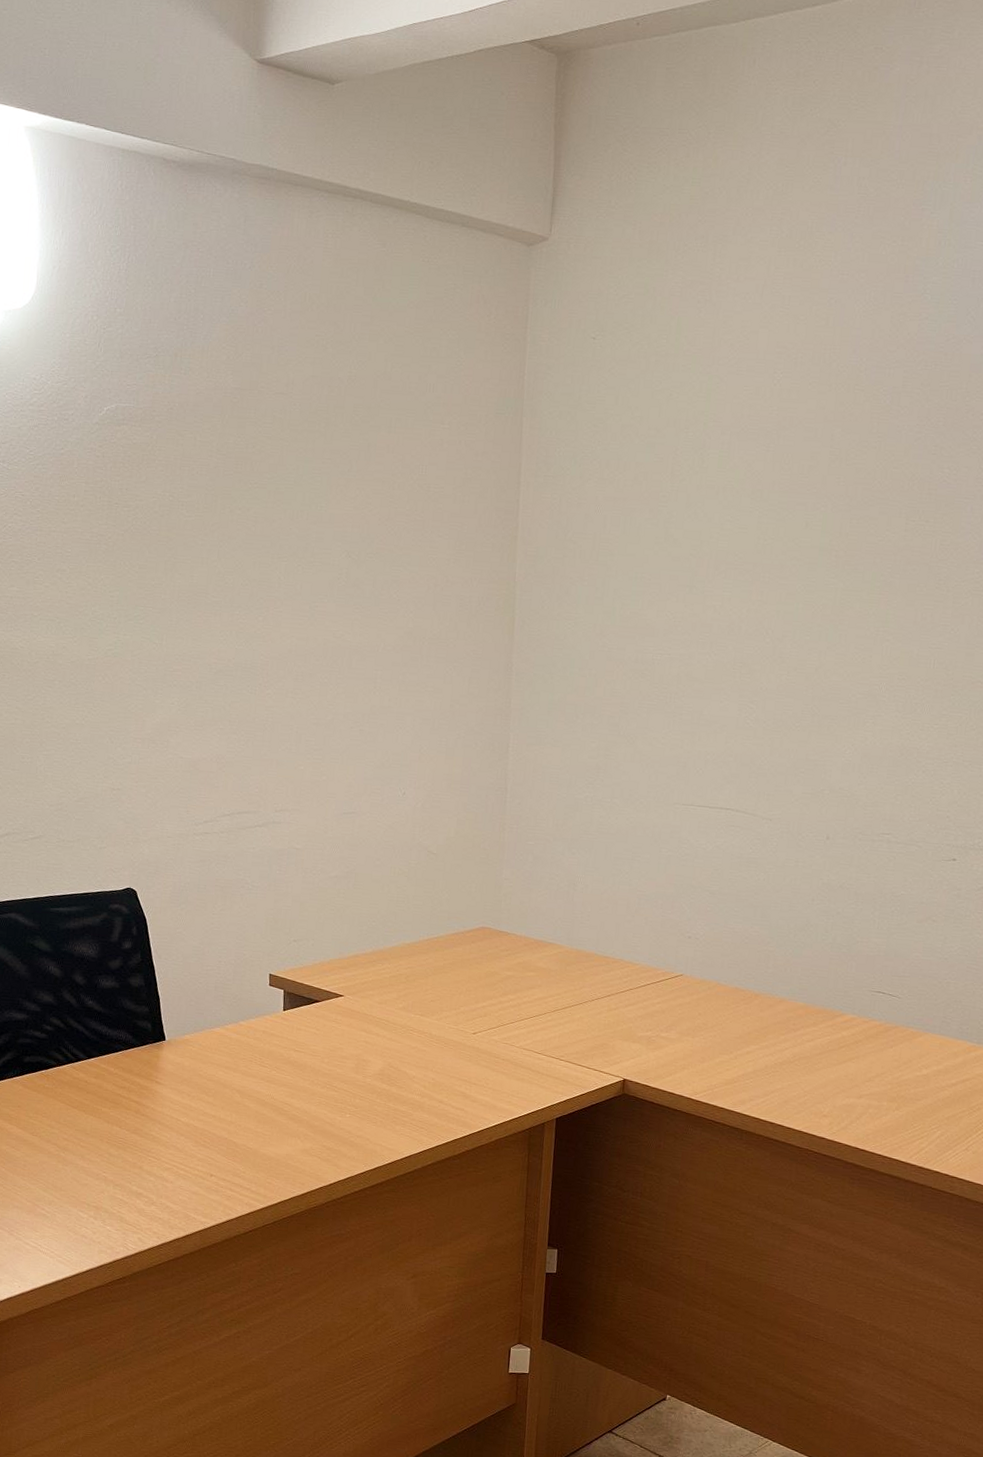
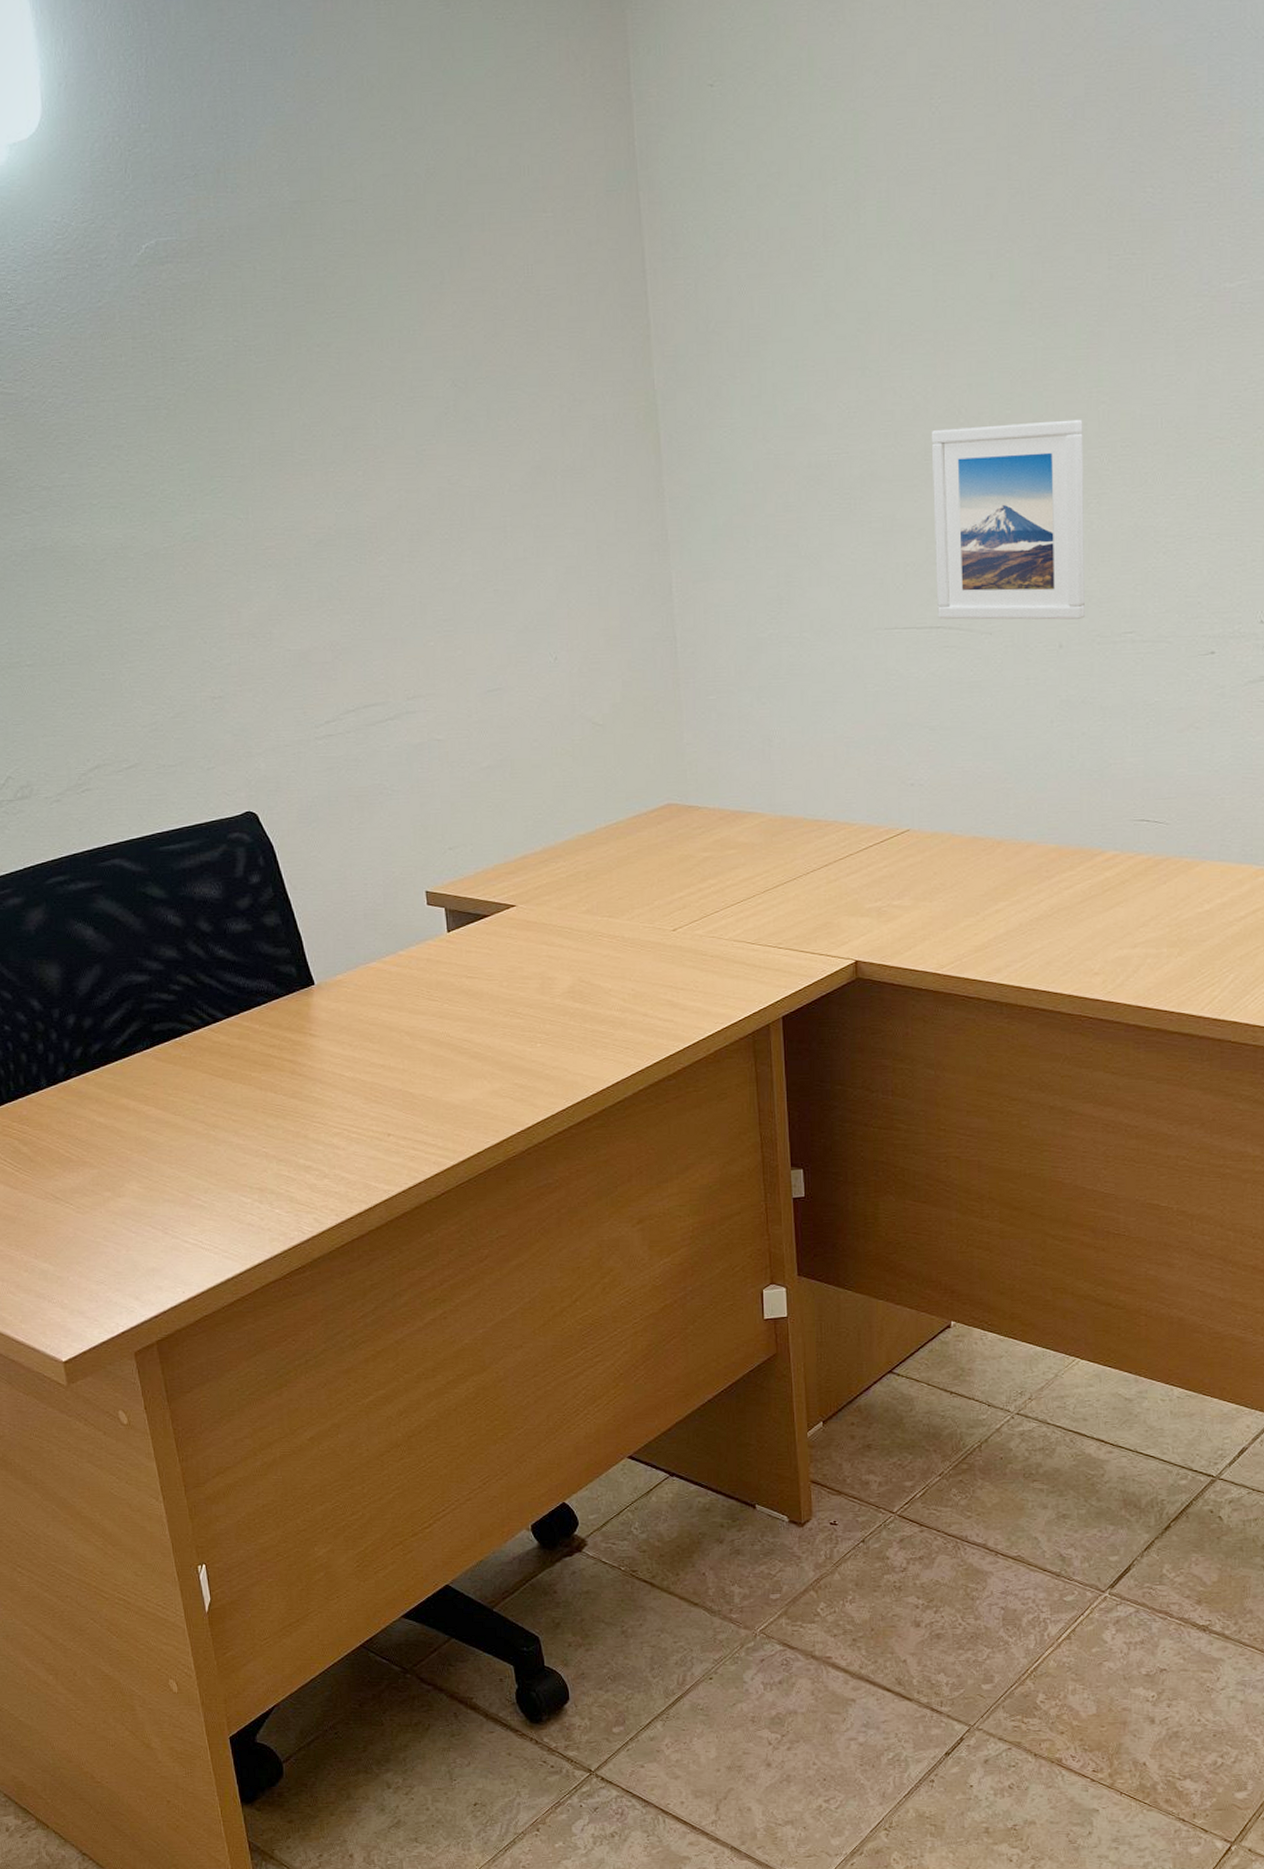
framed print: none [728,645,869,817] -> present [931,419,1085,620]

